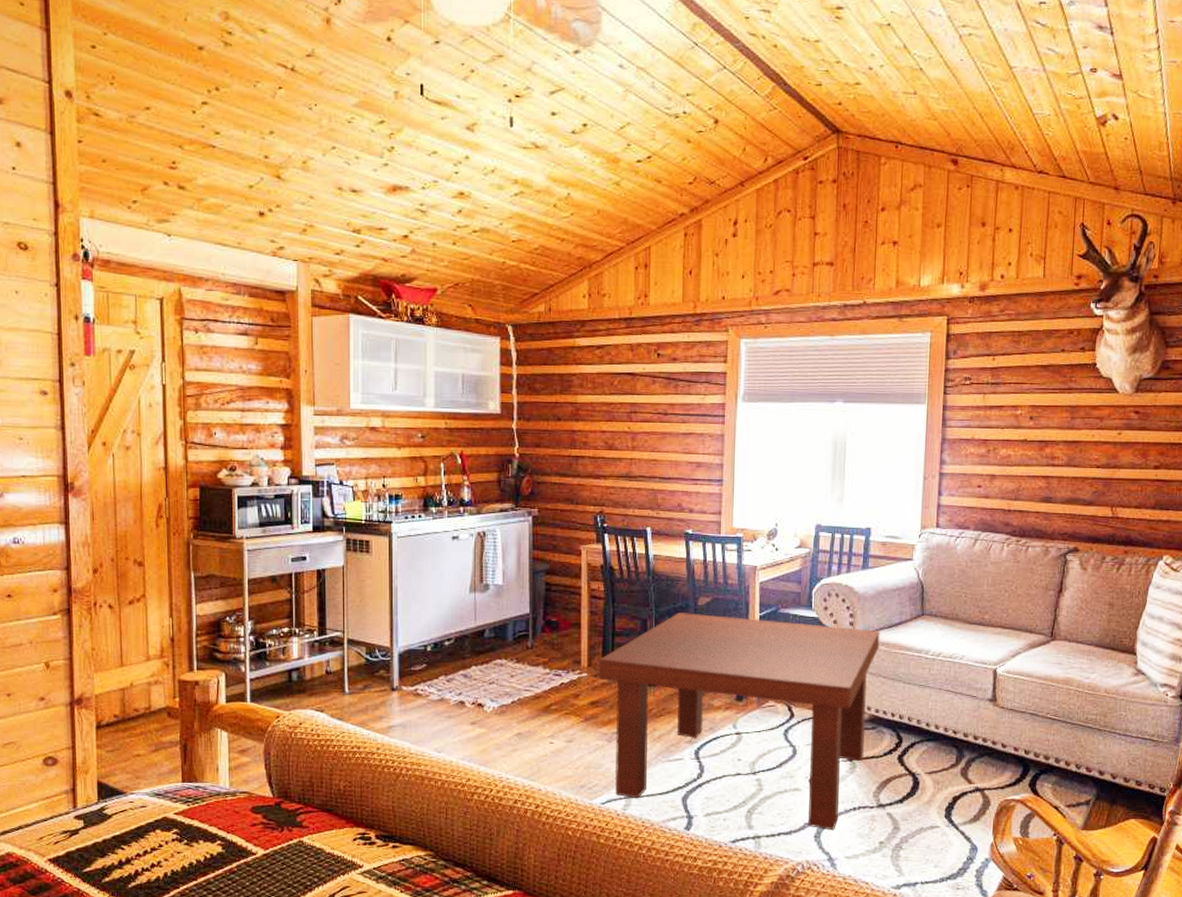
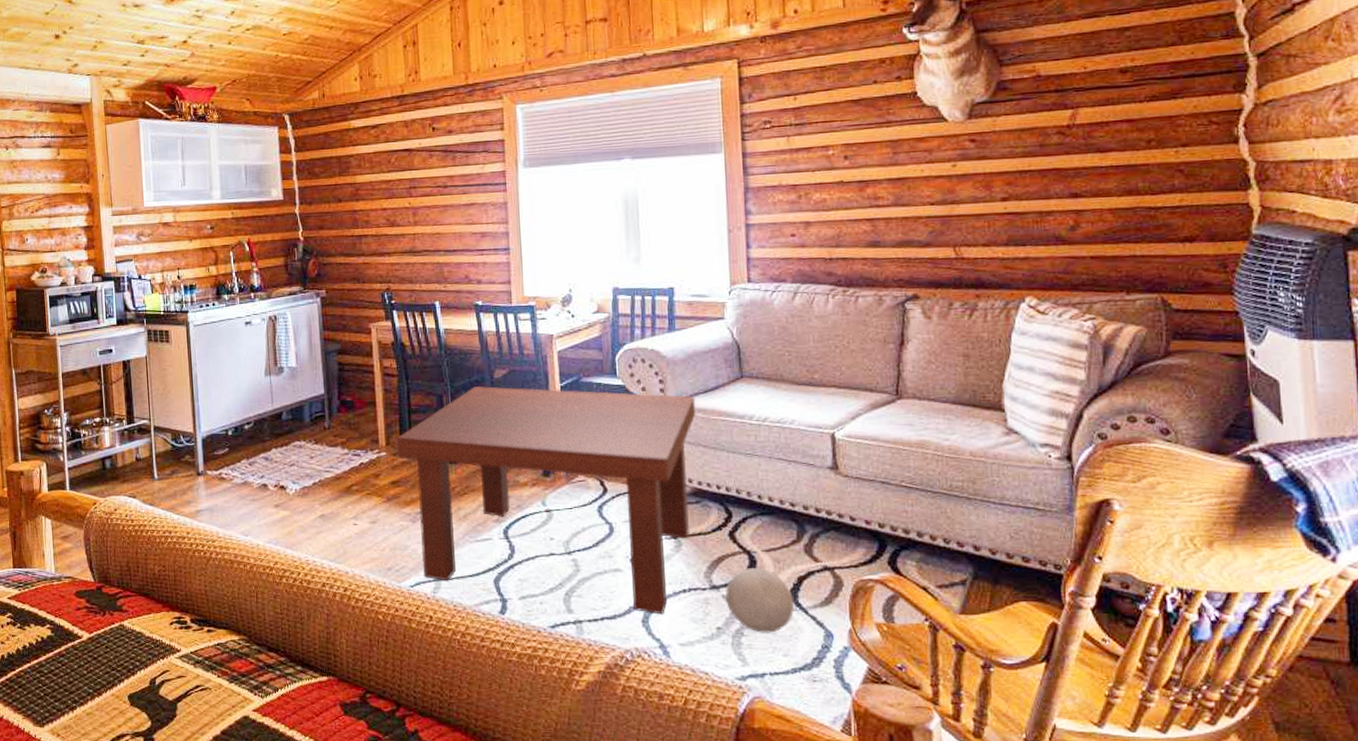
ball: none [890,789,948,847] -> present [726,568,795,633]

